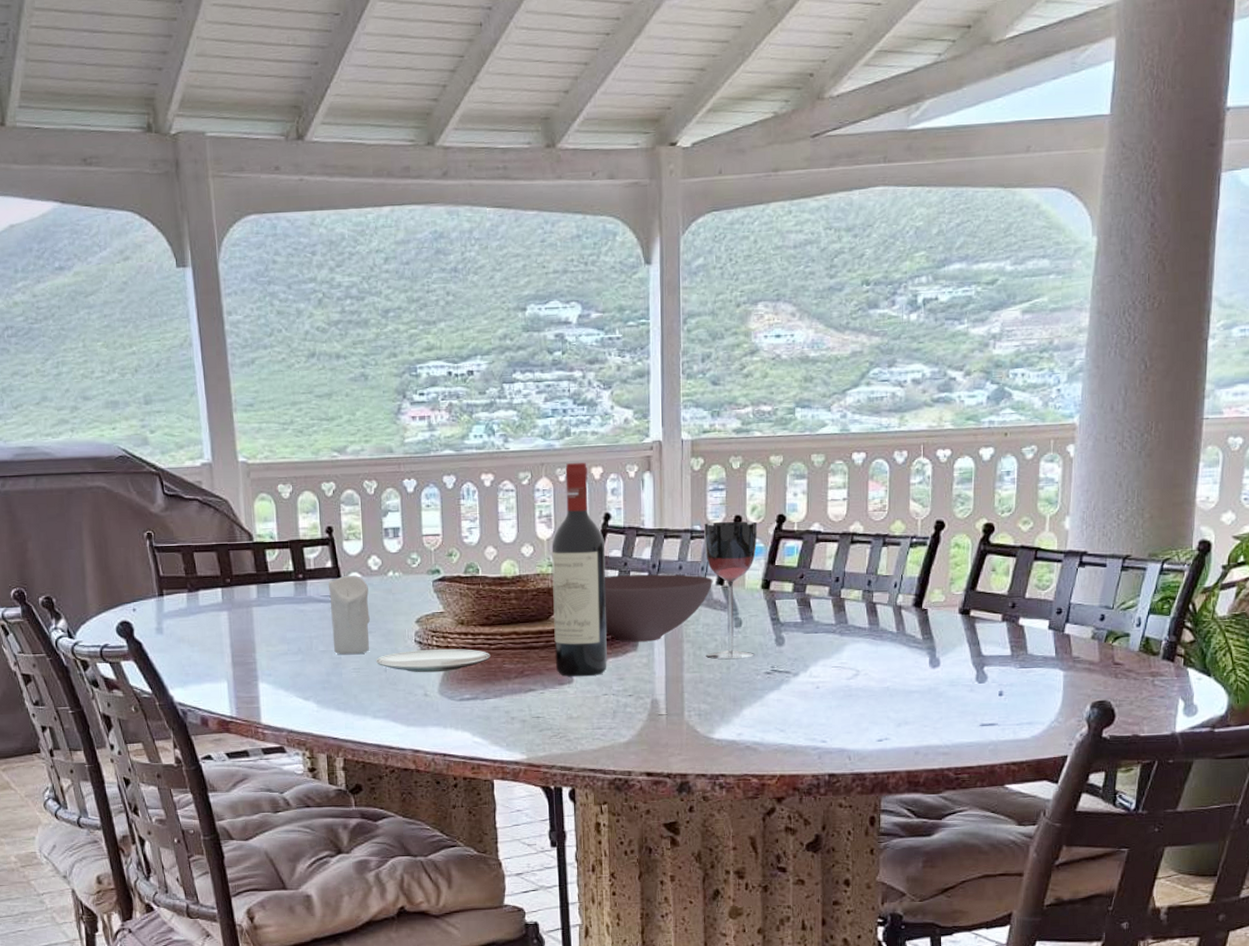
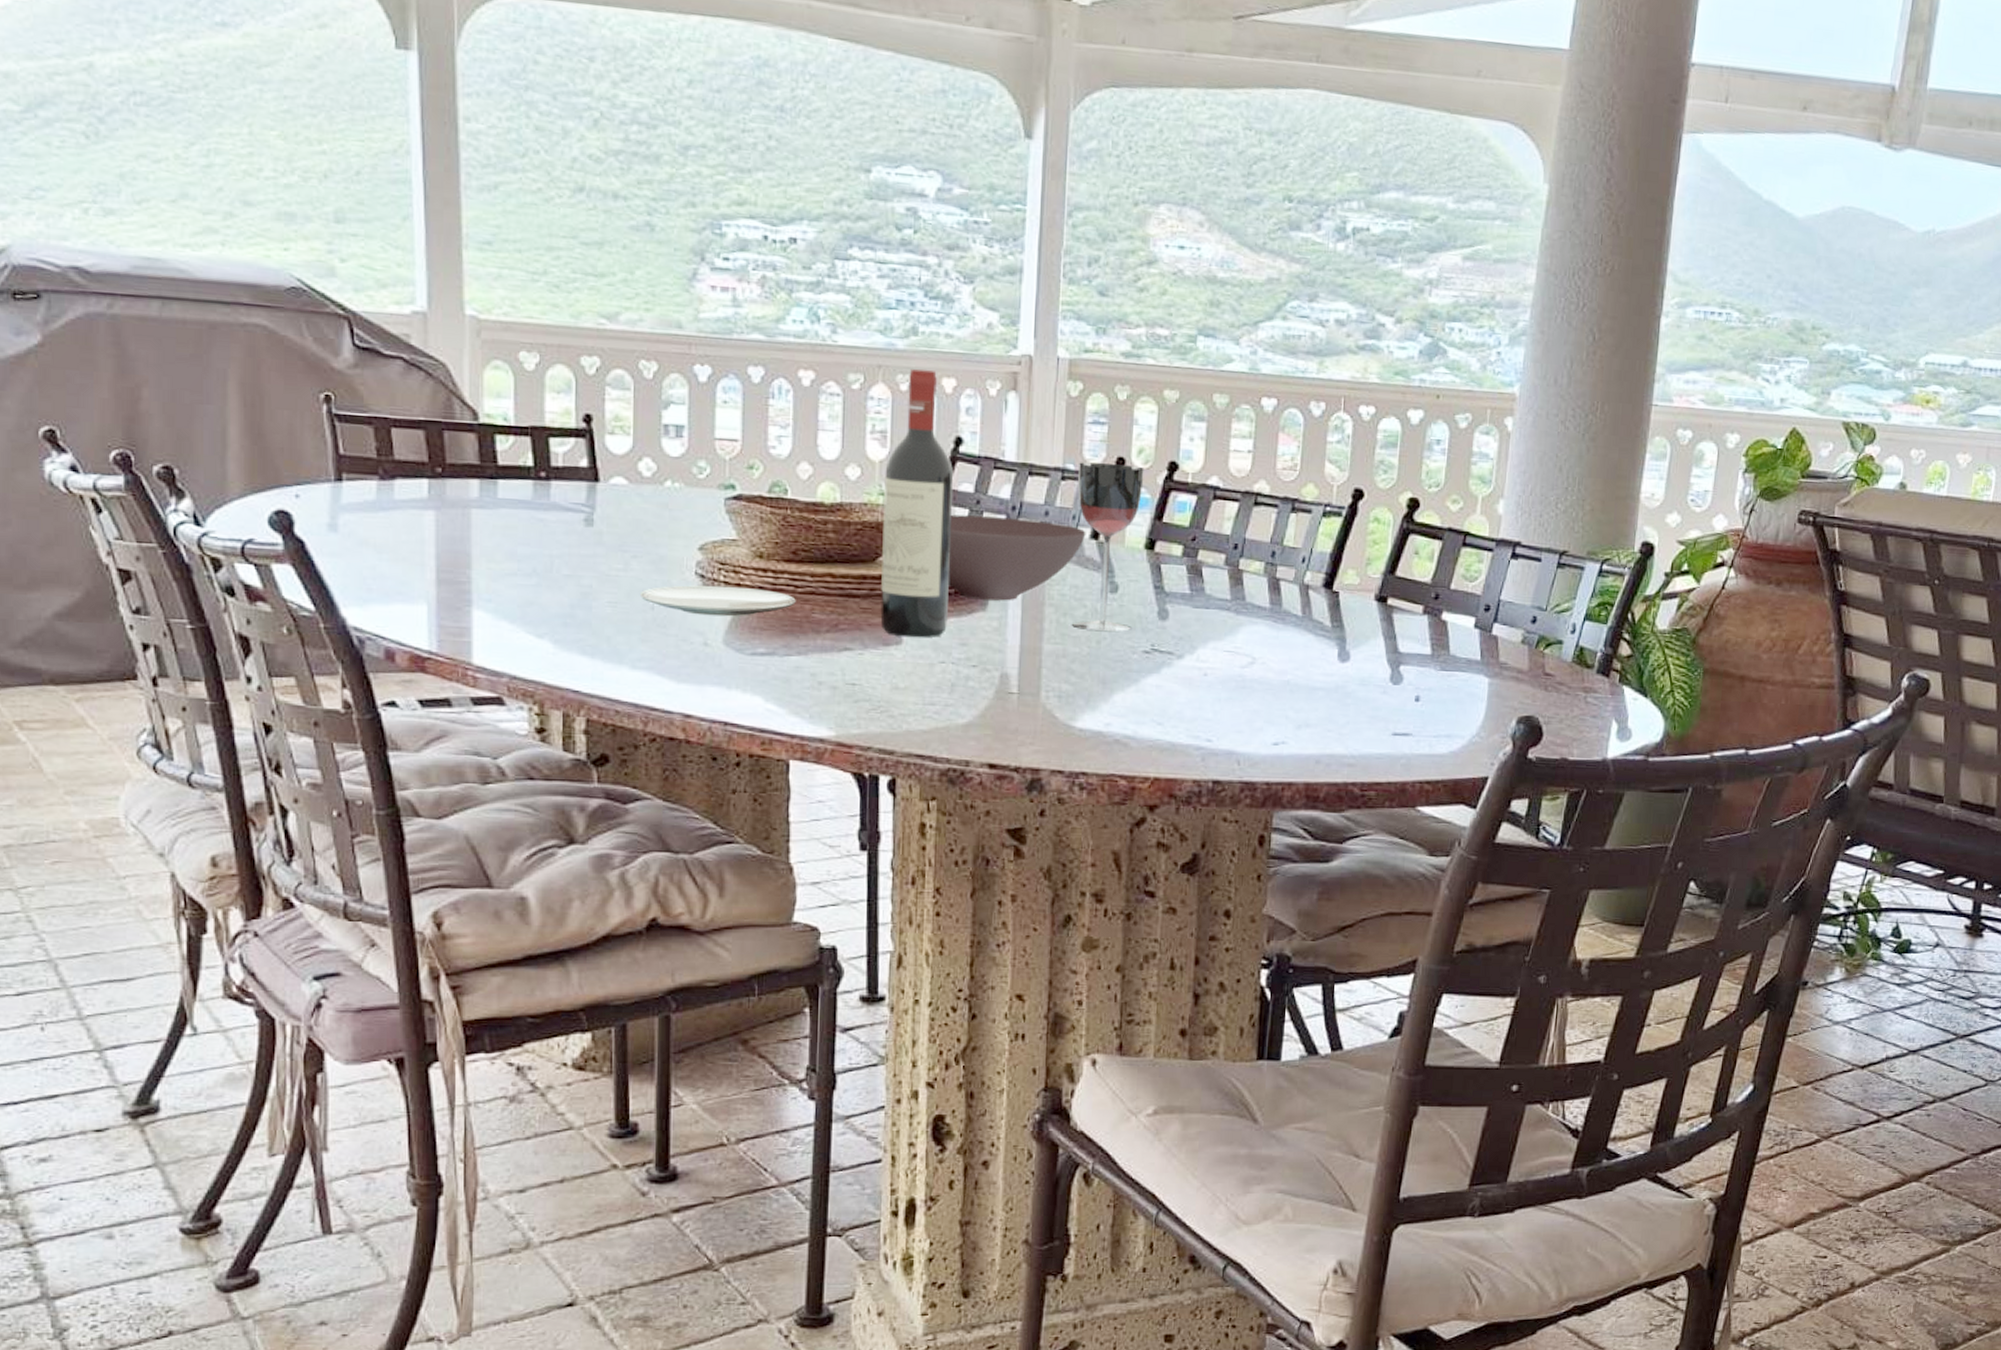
candle: present [328,575,370,655] -> none [580,479,636,584]

